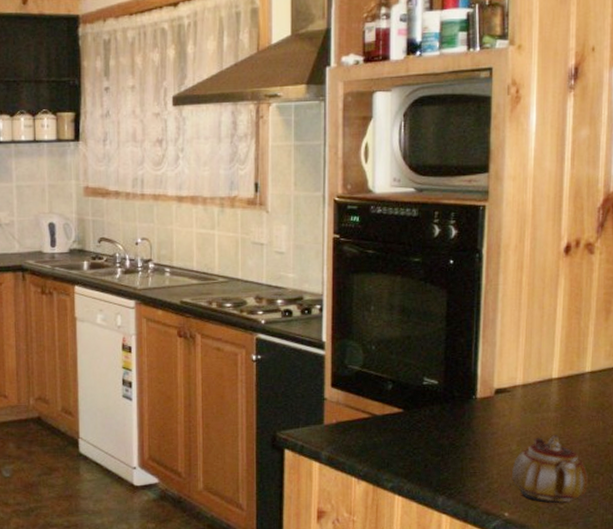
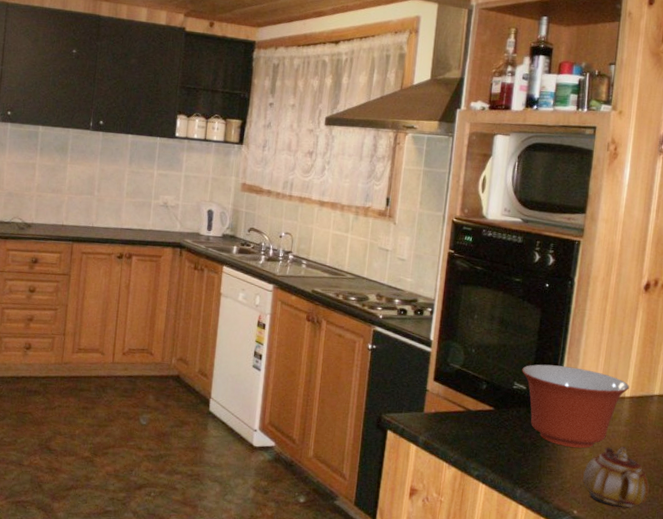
mixing bowl: none [431,352,556,444] -> present [522,364,630,449]

